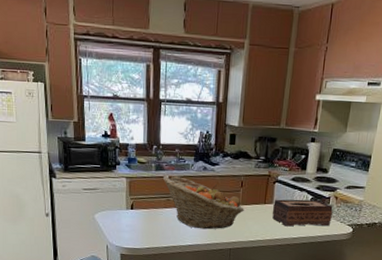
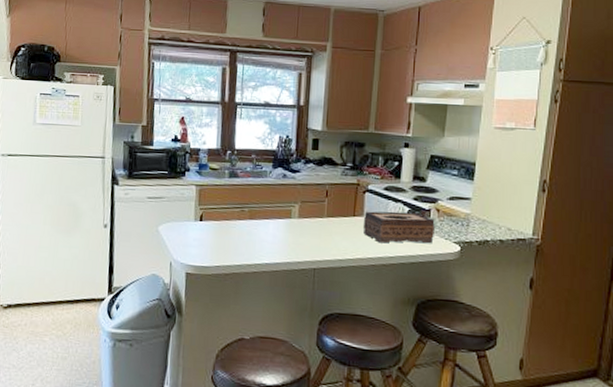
fruit basket: present [162,175,244,230] -> none [236,182,330,246]

